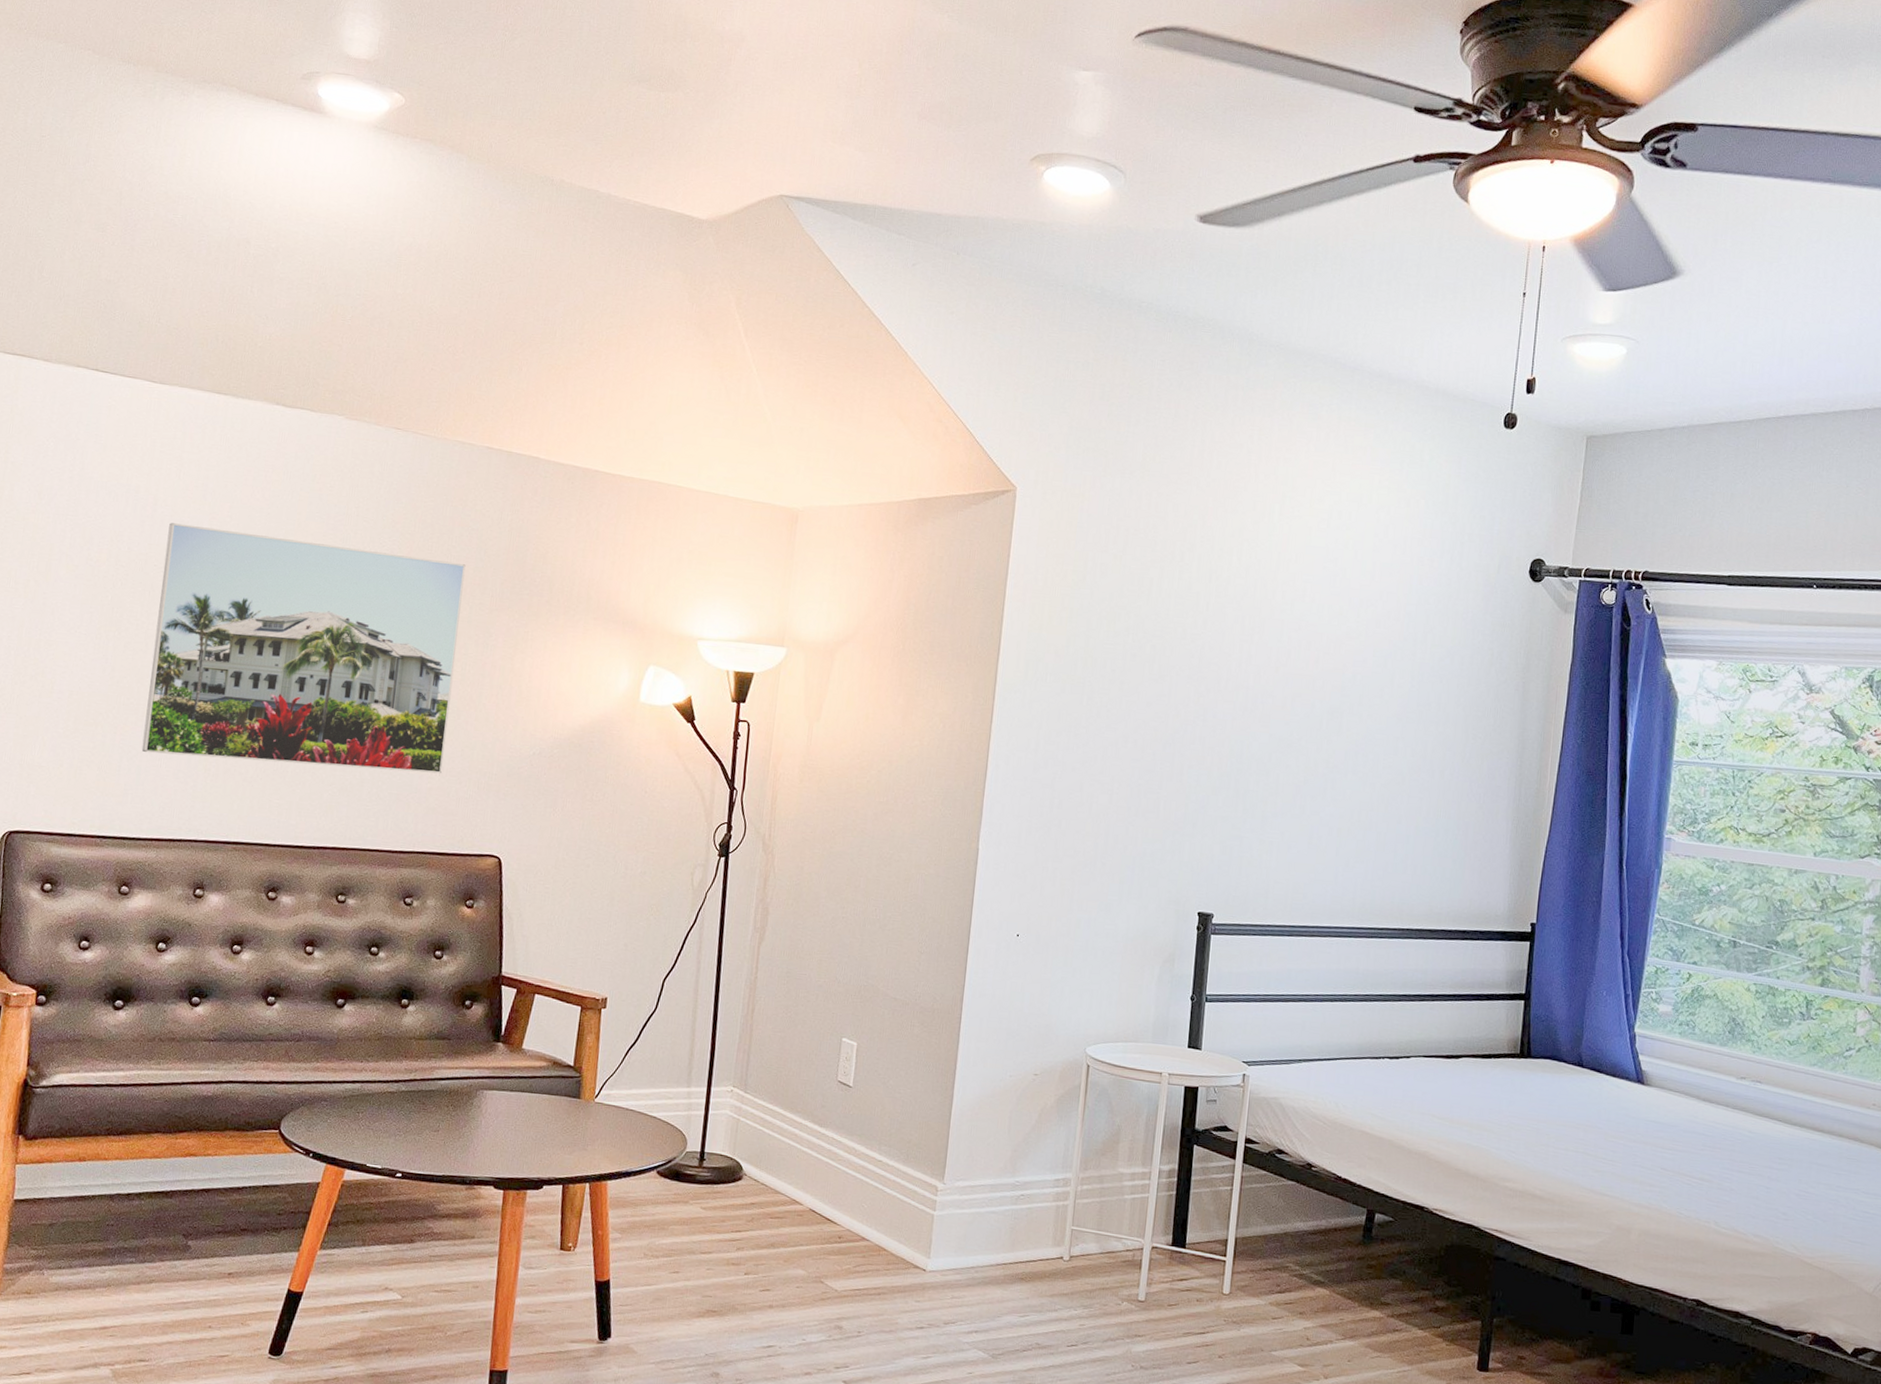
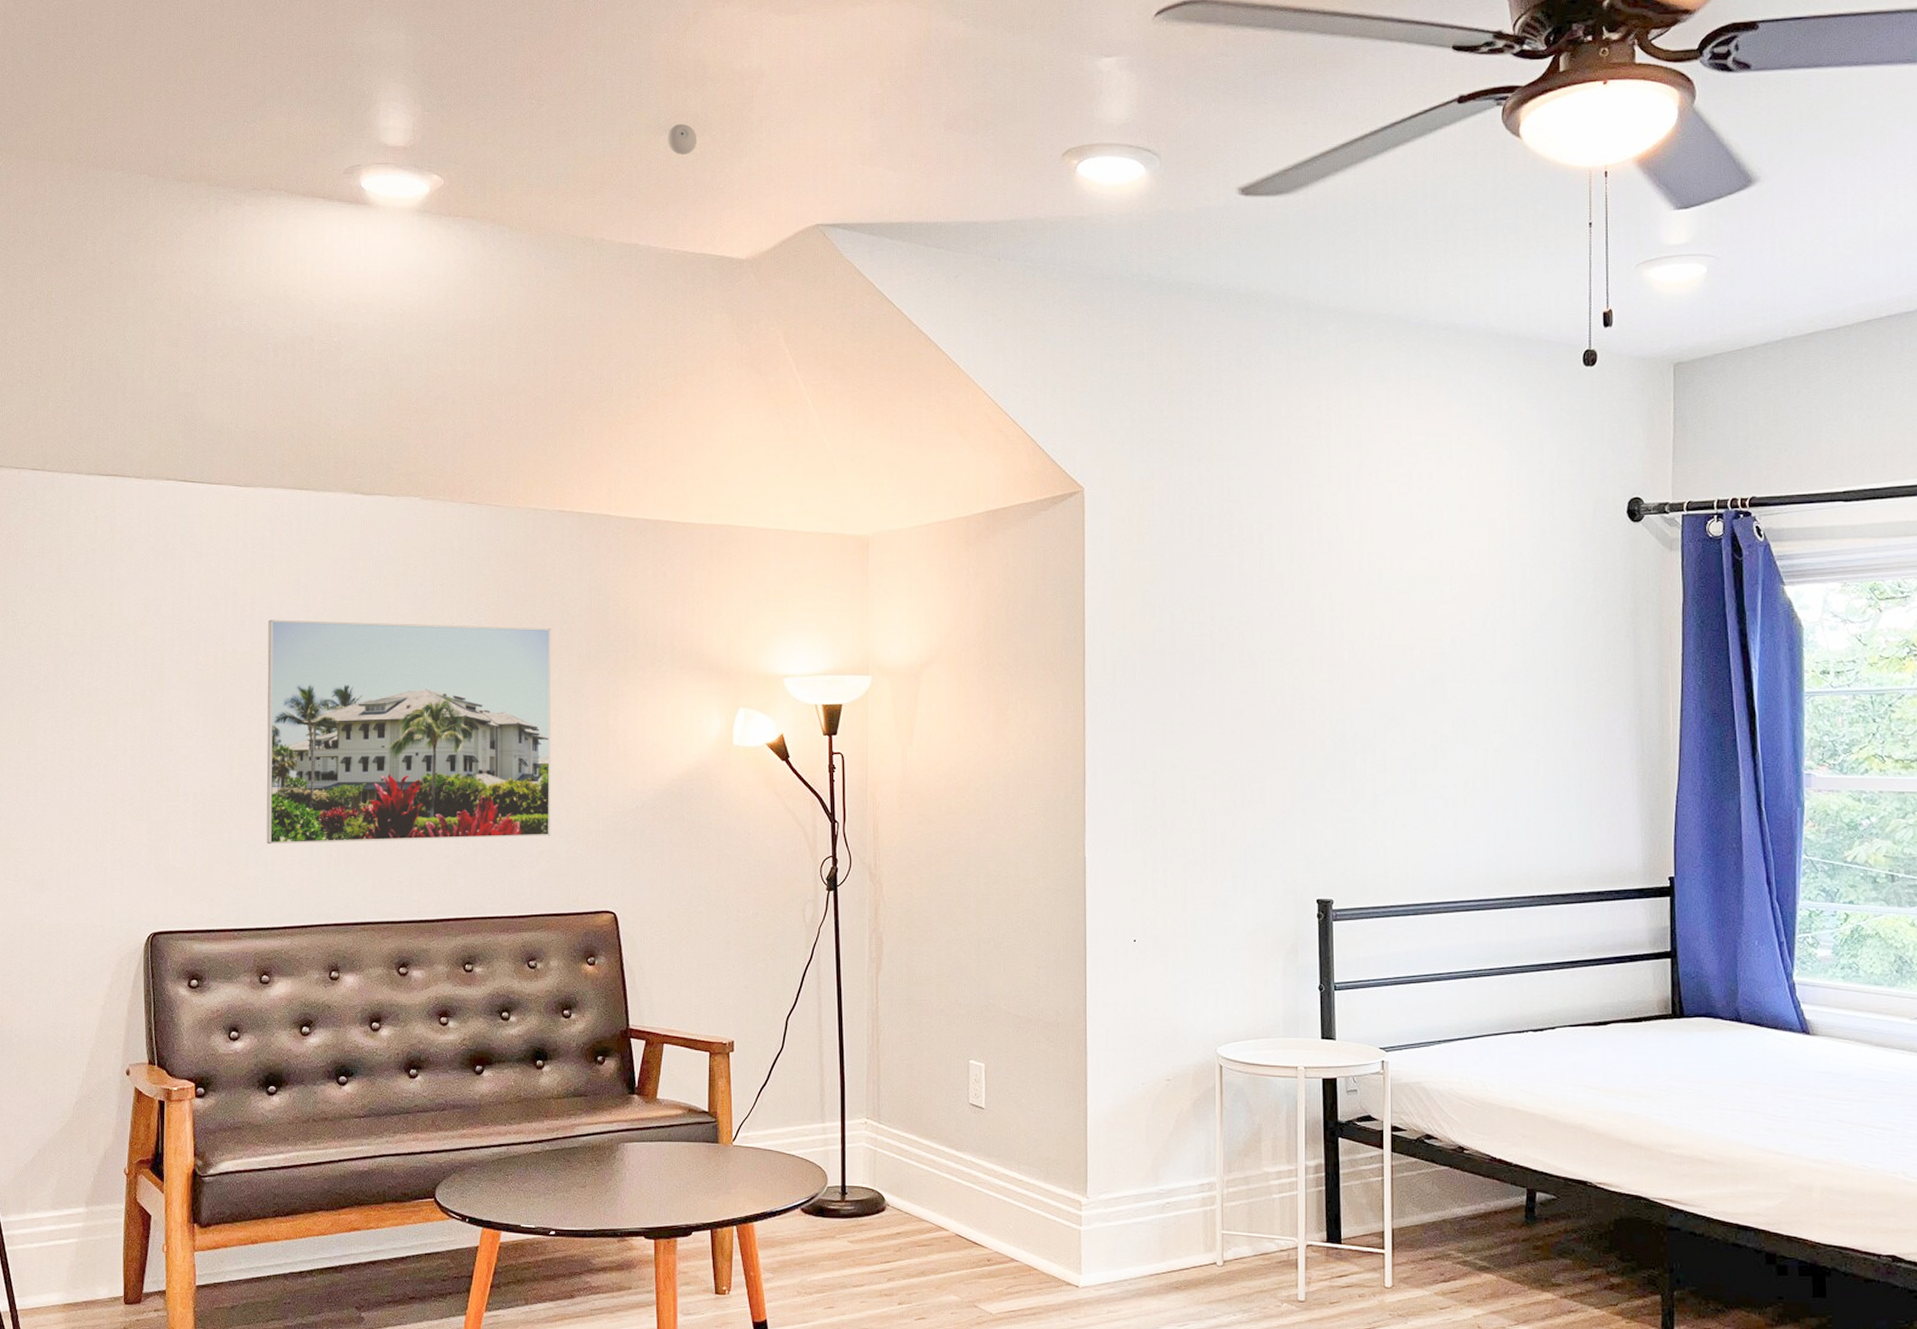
eyeball: none [639,76,670,108] -> present [667,123,697,155]

